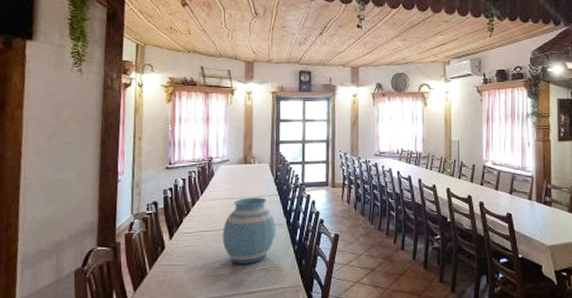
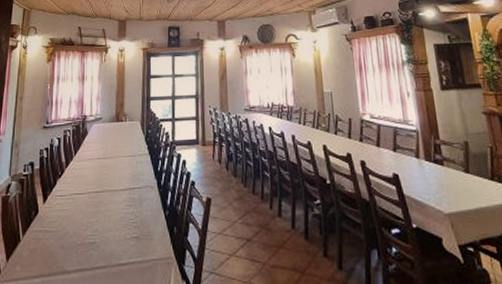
vase: present [223,197,275,264] -> none [94,157,146,231]

